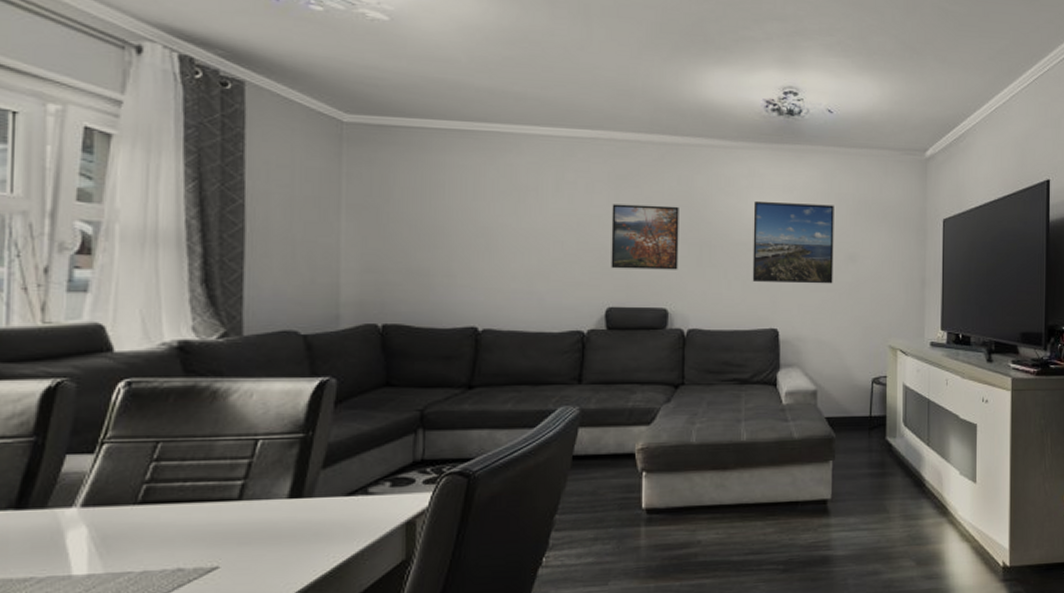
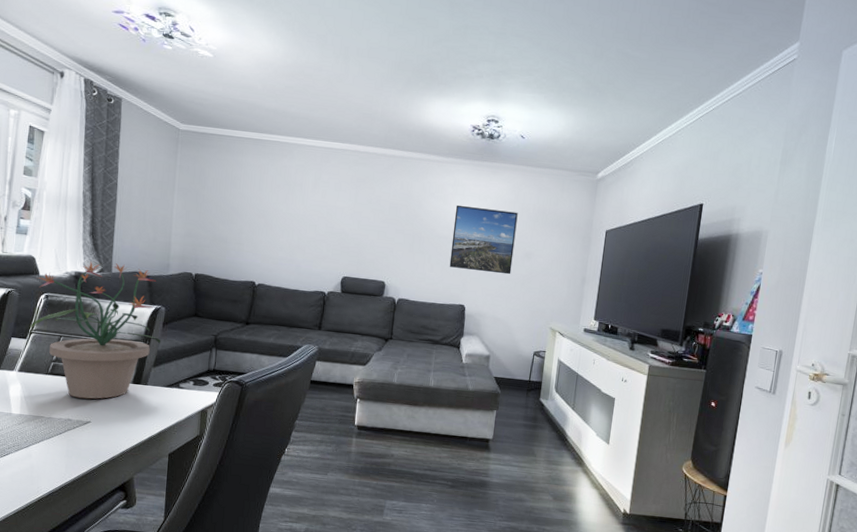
potted plant: none [101,321,332,534] -> present [30,261,160,399]
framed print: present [611,204,679,270] -> none [348,200,400,253]

